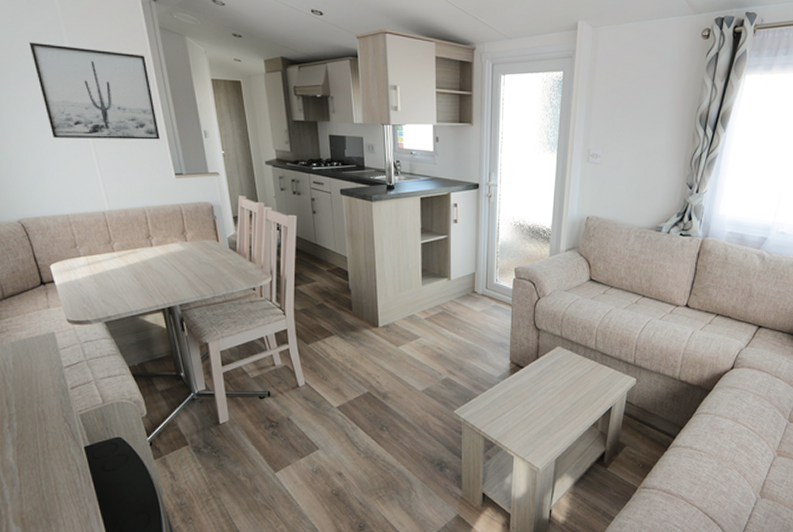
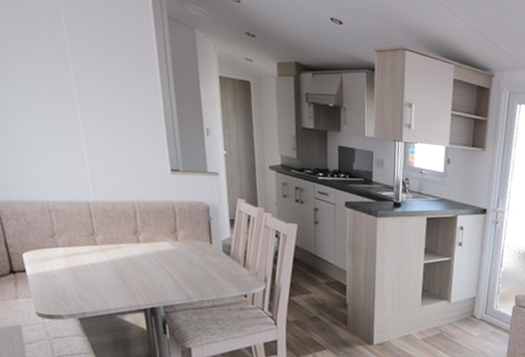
wall art: present [29,42,160,140] -> none [21,15,158,133]

